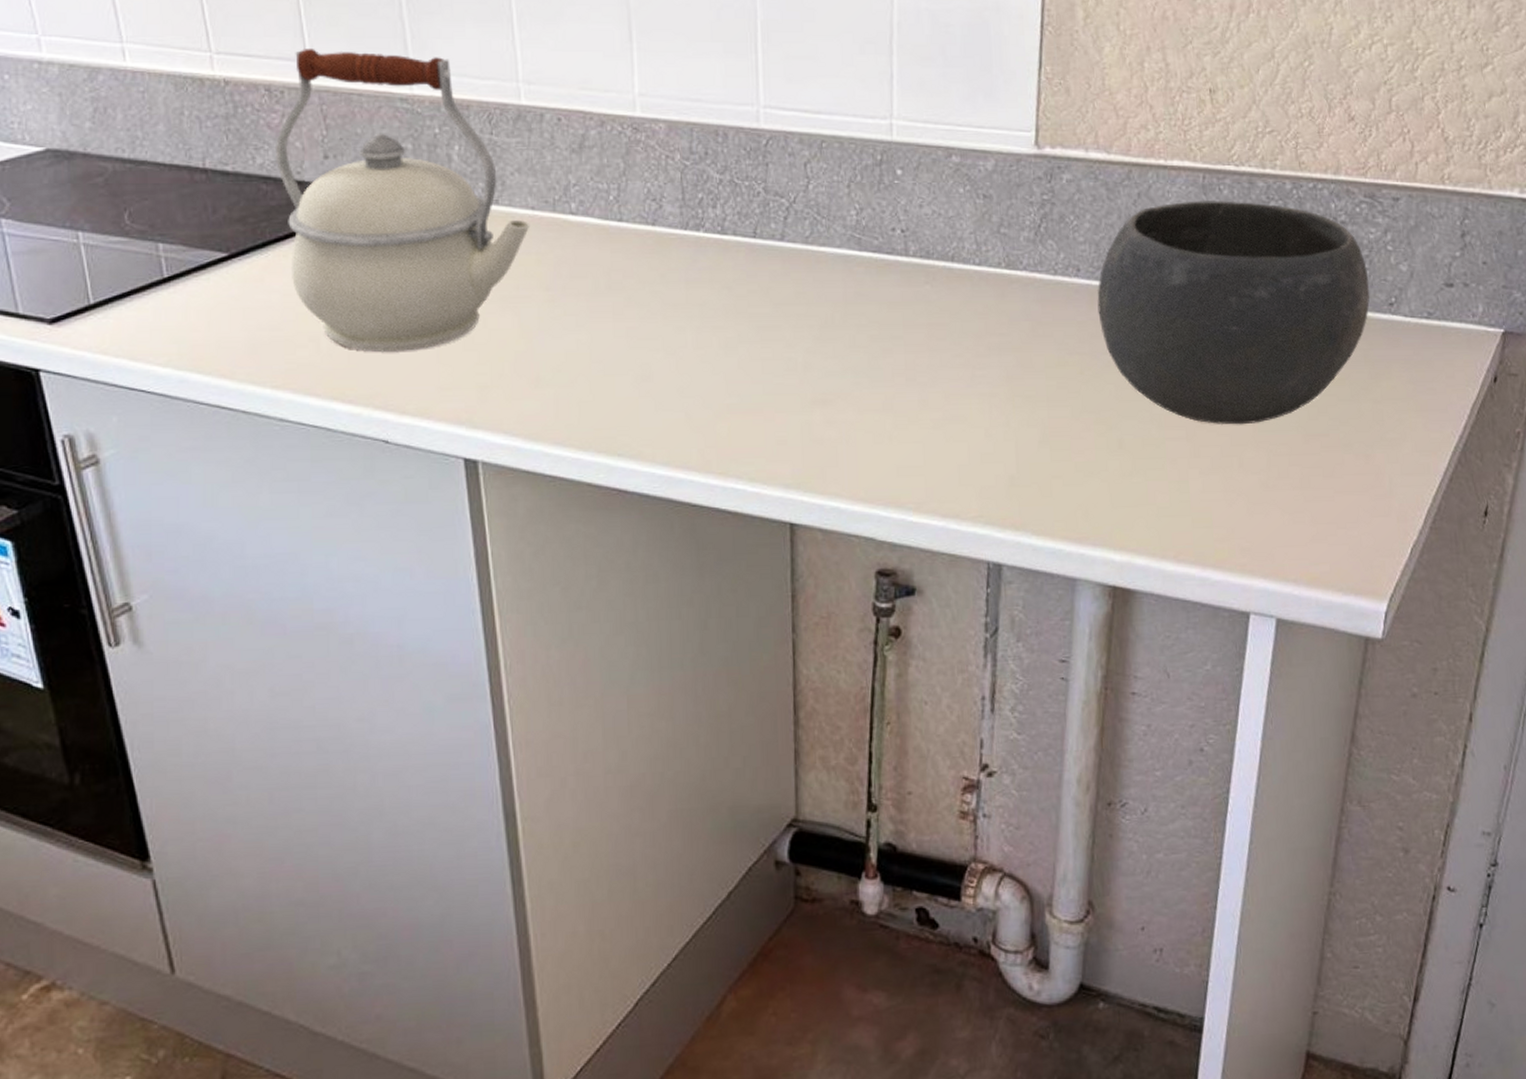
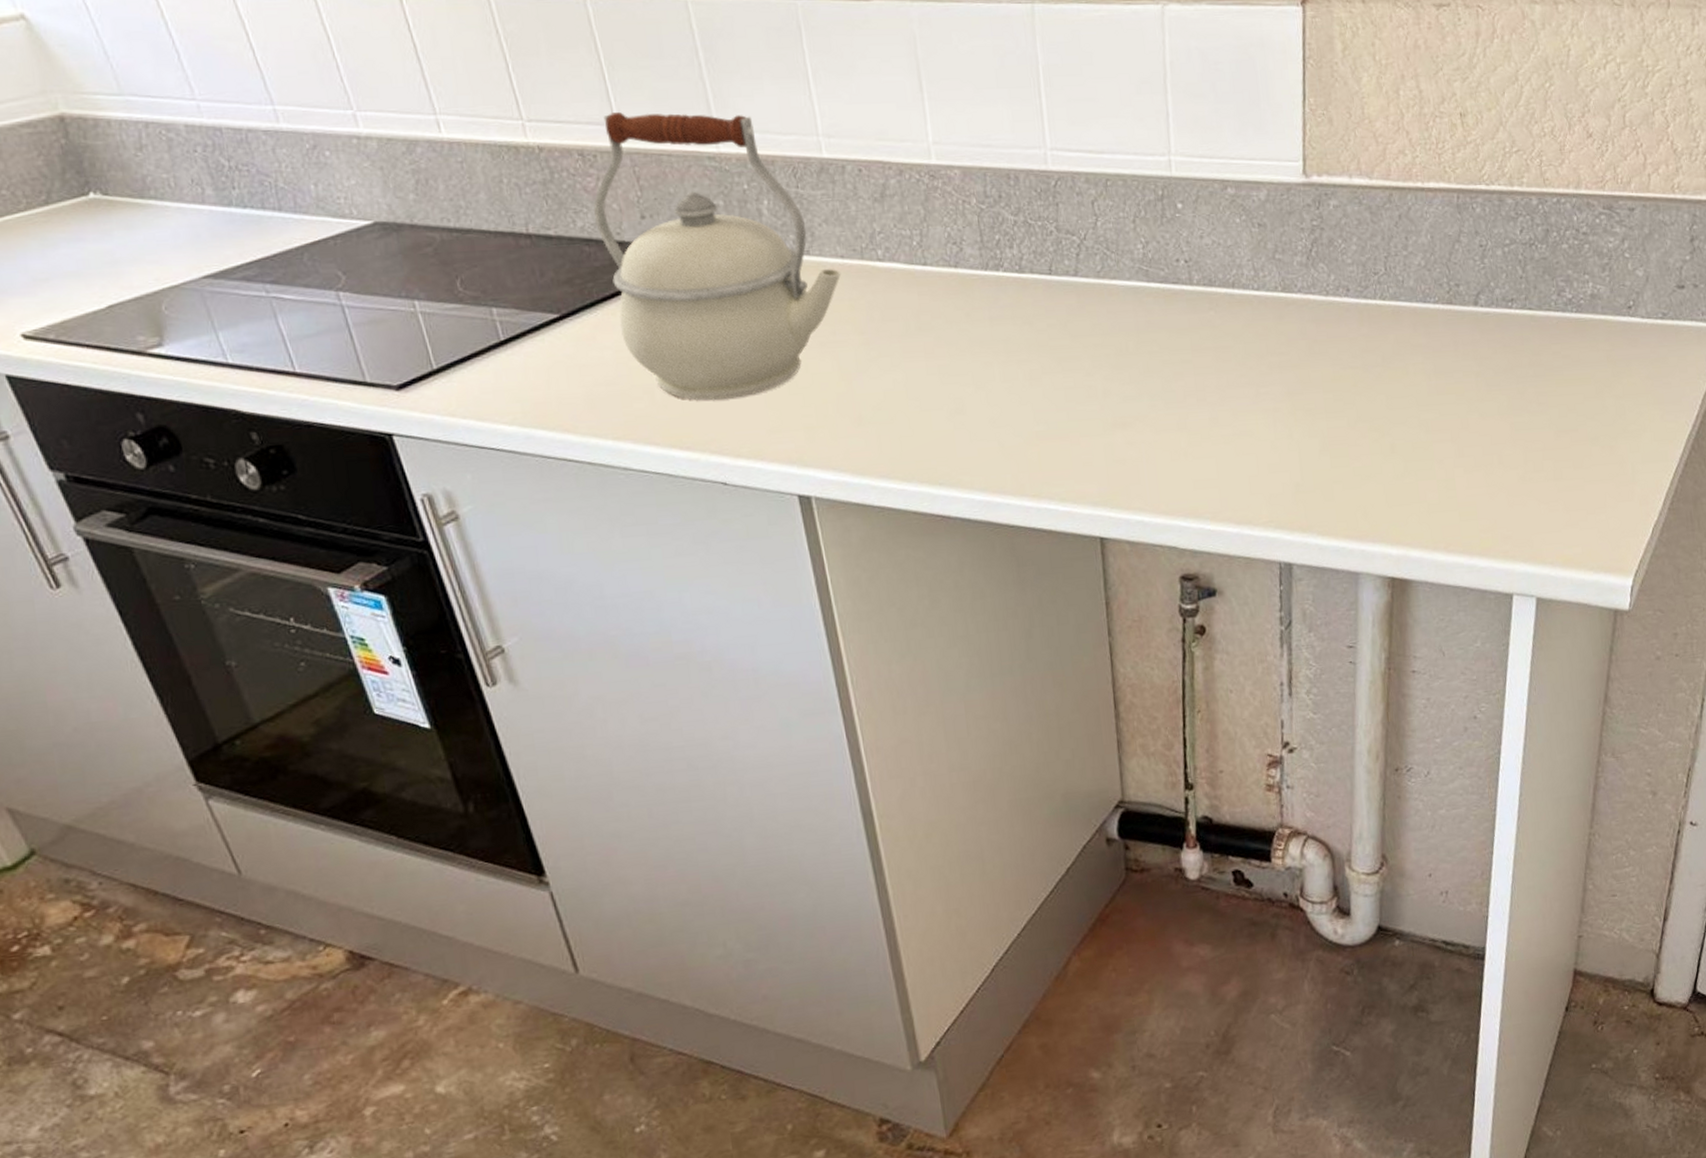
bowl: present [1097,201,1370,425] -> none [1366,218,1611,427]

